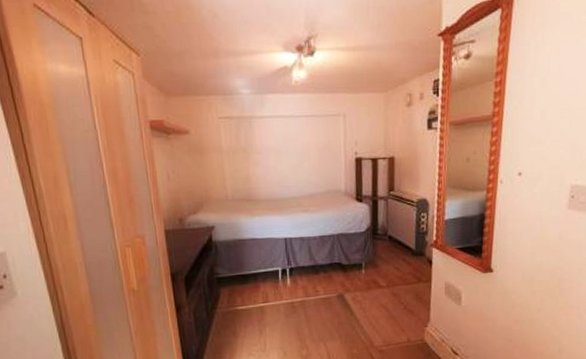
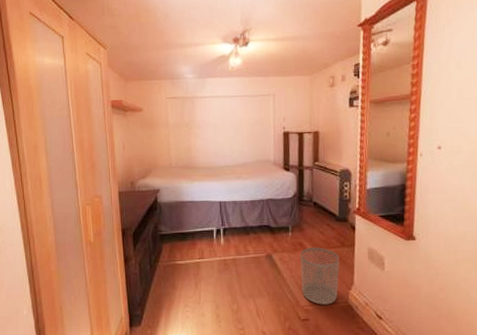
waste bin: none [375,284,416,344] -> present [300,247,340,305]

